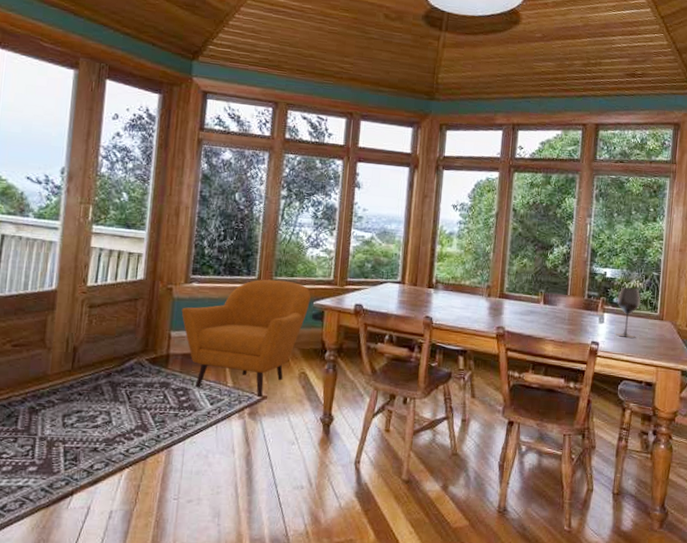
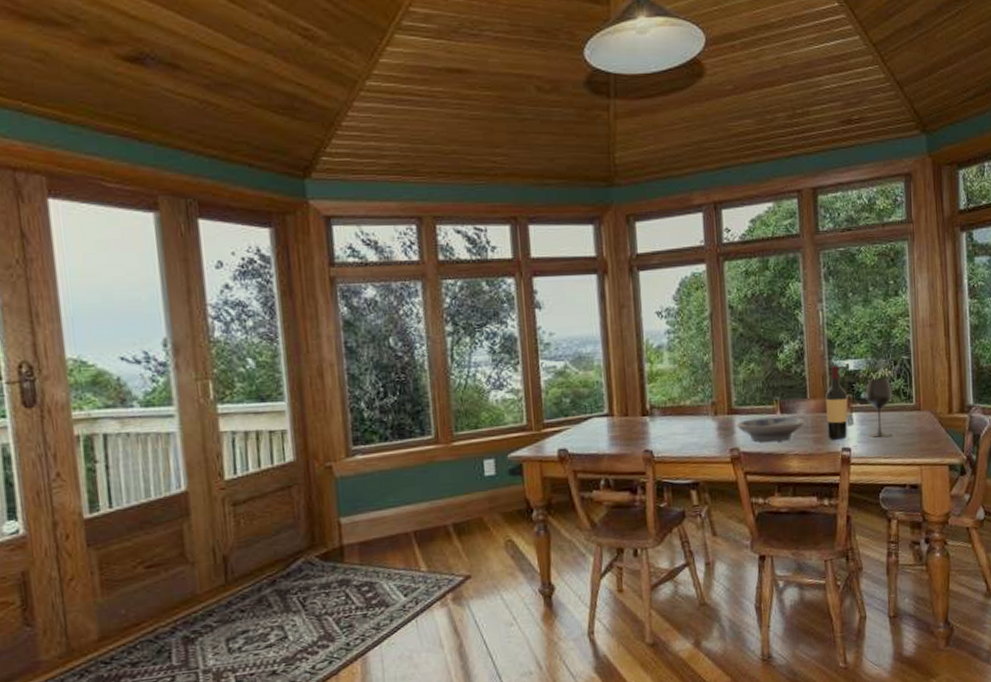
armchair: present [181,279,311,398] -> none [348,434,504,580]
bowl: none [505,304,563,327] -> present [737,417,804,442]
wine bottle: none [581,271,602,335] -> present [825,366,848,441]

